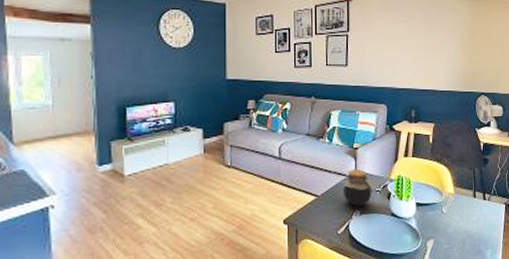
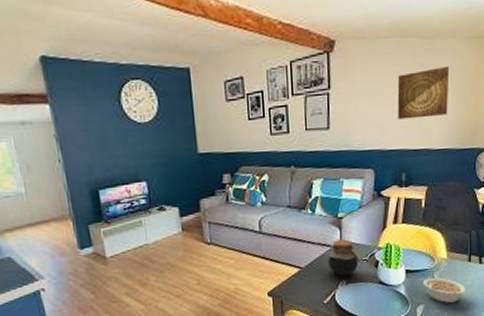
wall art: none [407,20,451,62] -> present [397,65,450,120]
legume: none [433,211,472,239] -> present [424,277,465,304]

